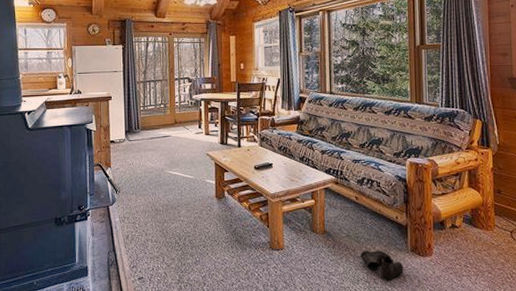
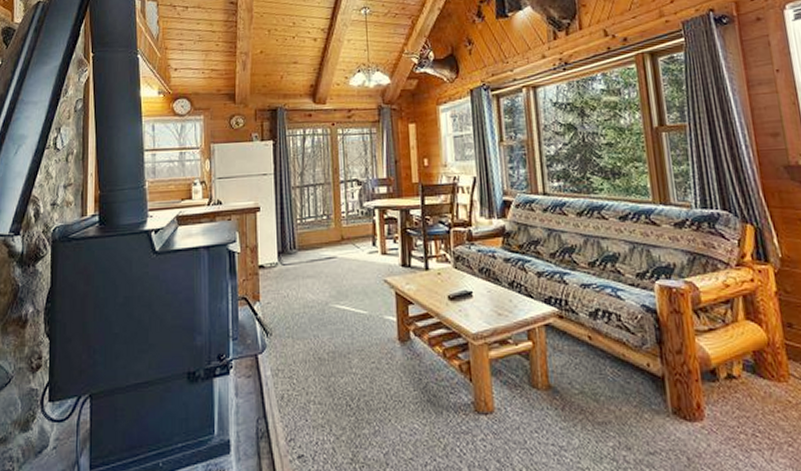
boots: present [360,251,404,282] -> none [601,413,666,460]

